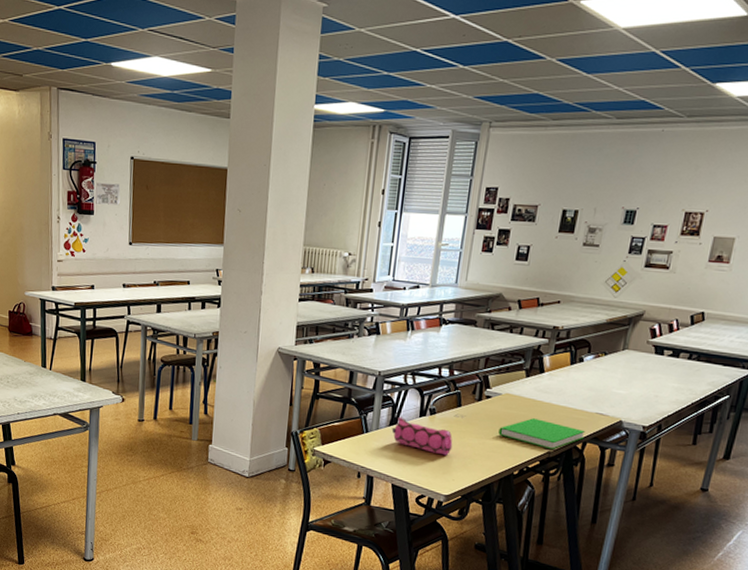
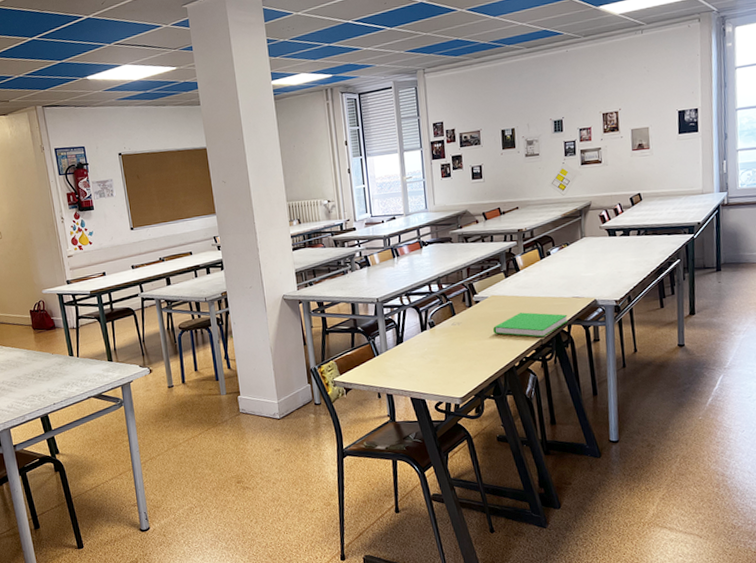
pencil case: present [391,417,453,456] -> none [399,335,457,362]

